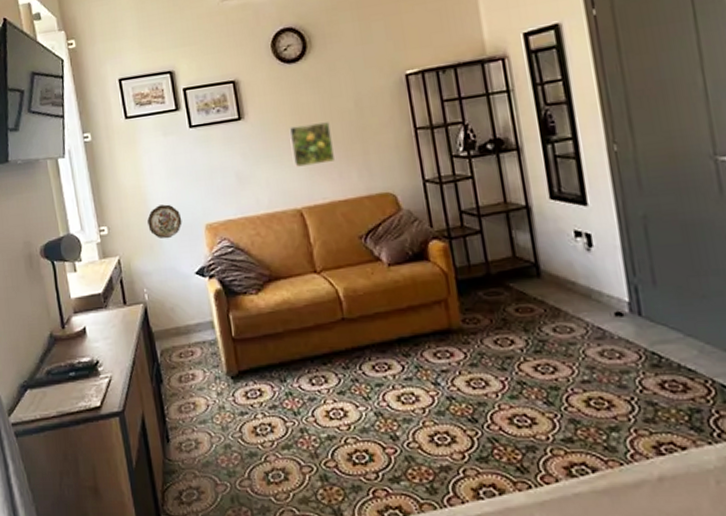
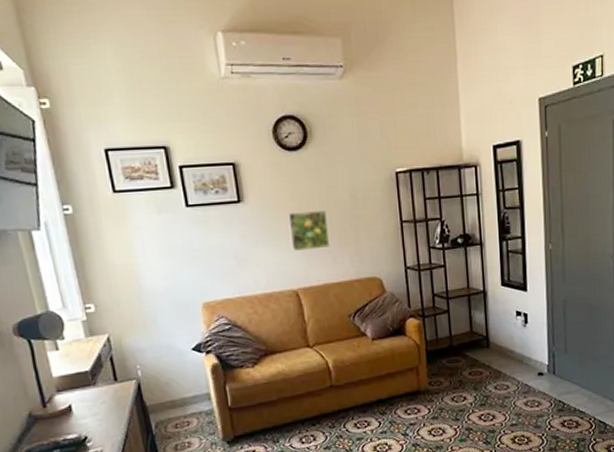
decorative plate: present [147,204,183,239] -> none [140,282,178,317]

